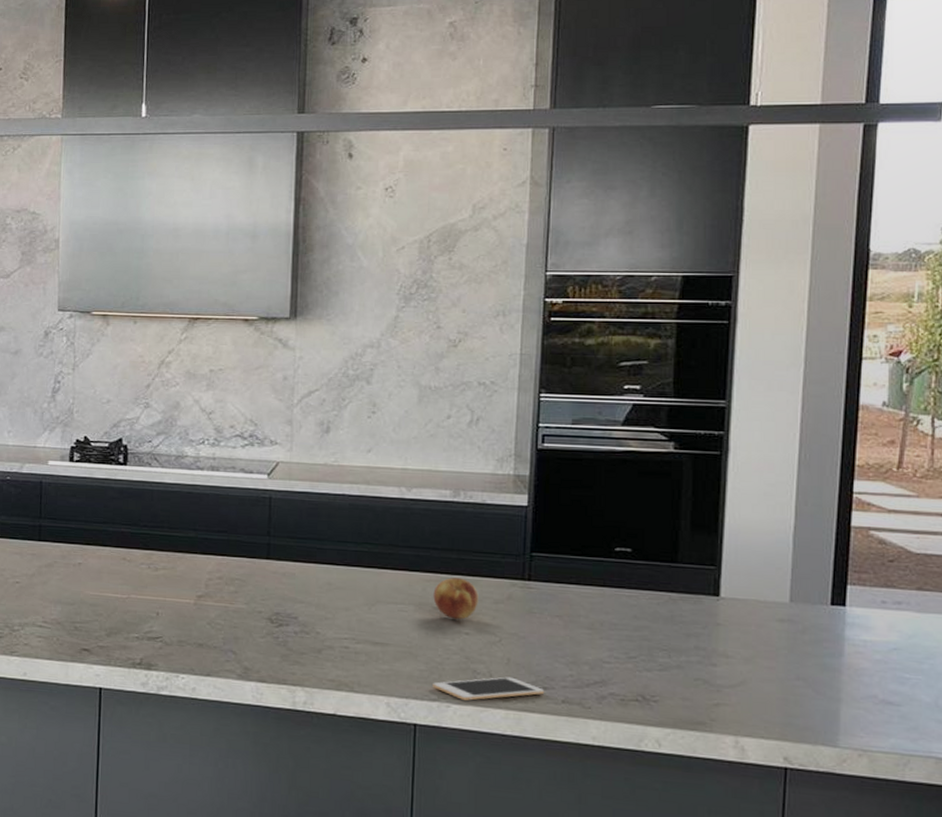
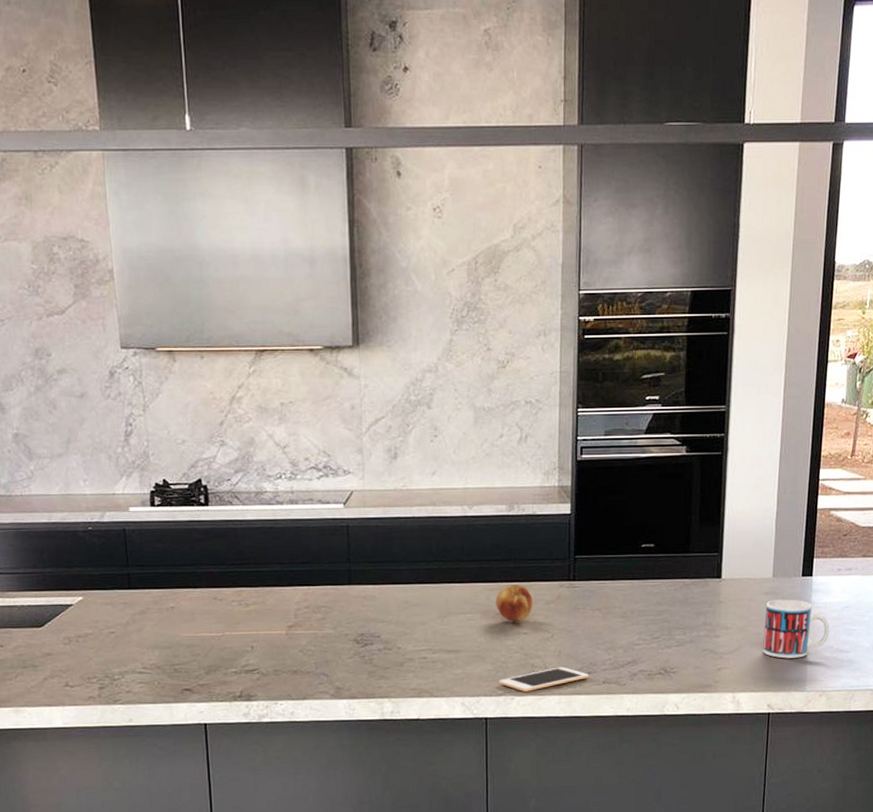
mug: none [777,629,871,705] -> present [763,599,829,659]

